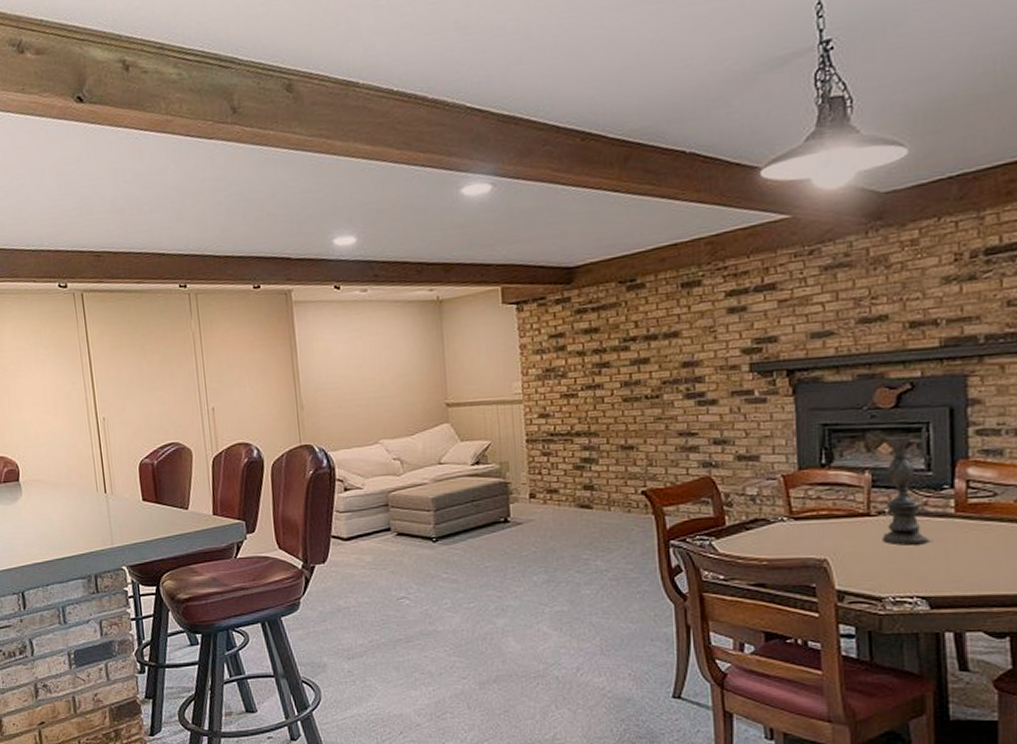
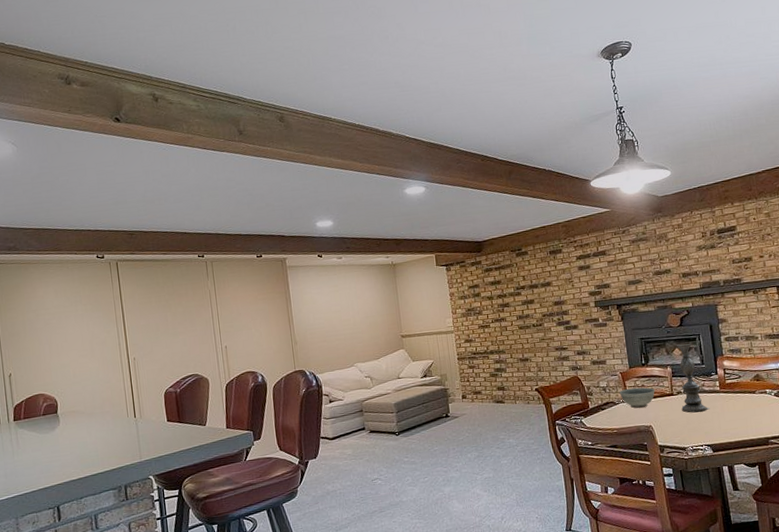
bowl: none [777,500,839,532] -> present [619,387,655,408]

